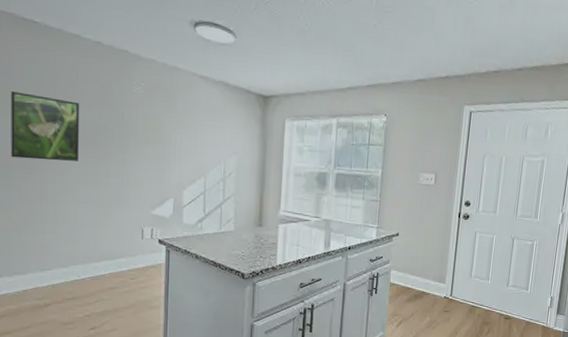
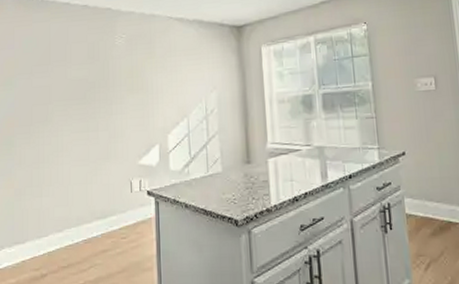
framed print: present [10,92,80,161] -> none [13,62,71,125]

